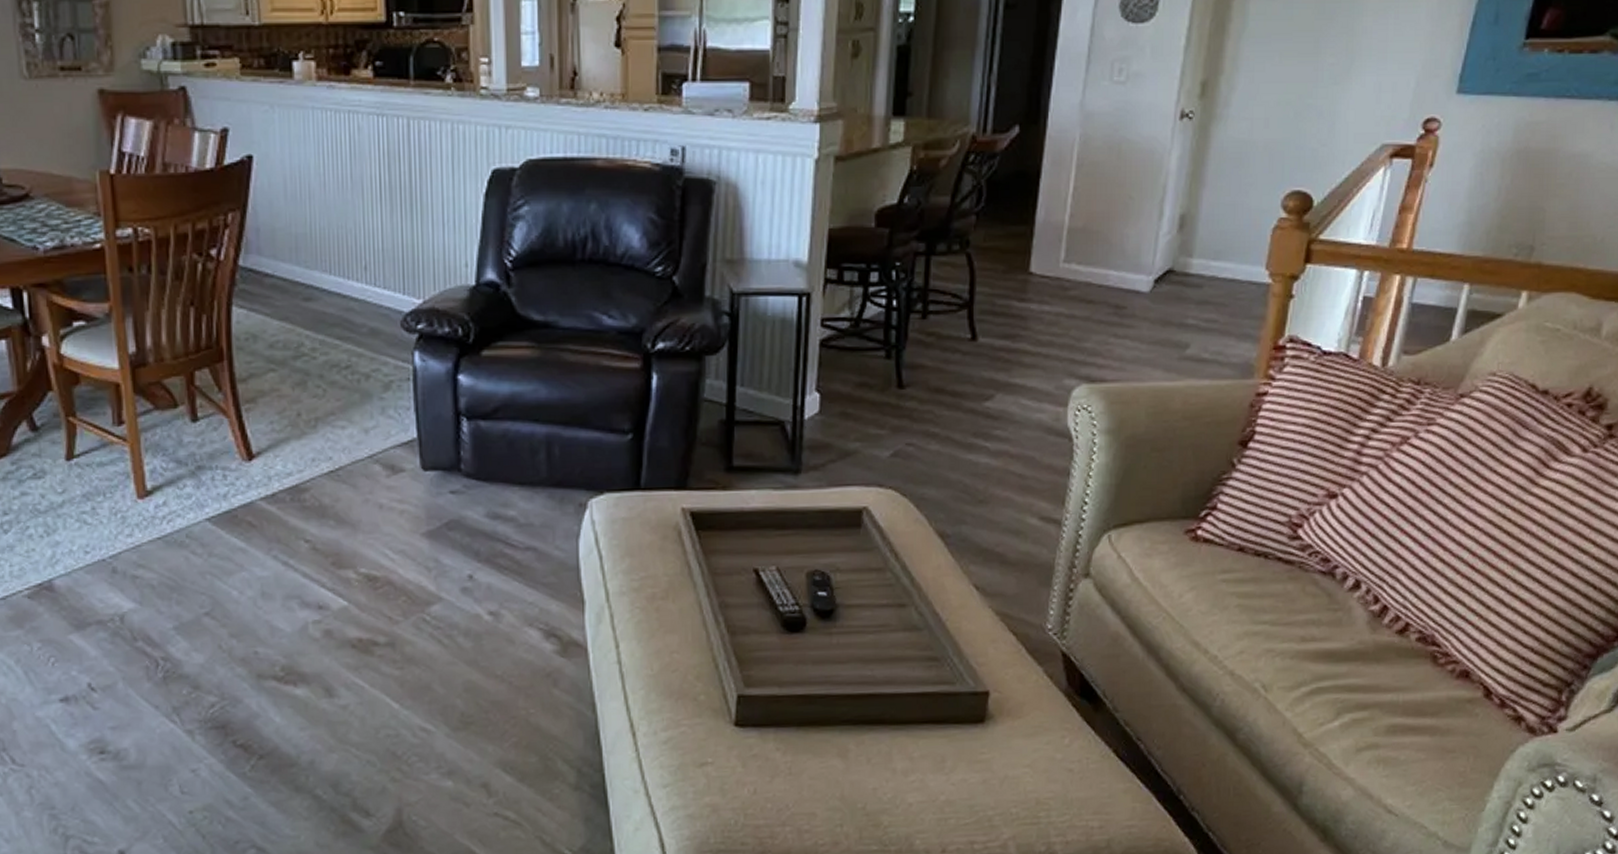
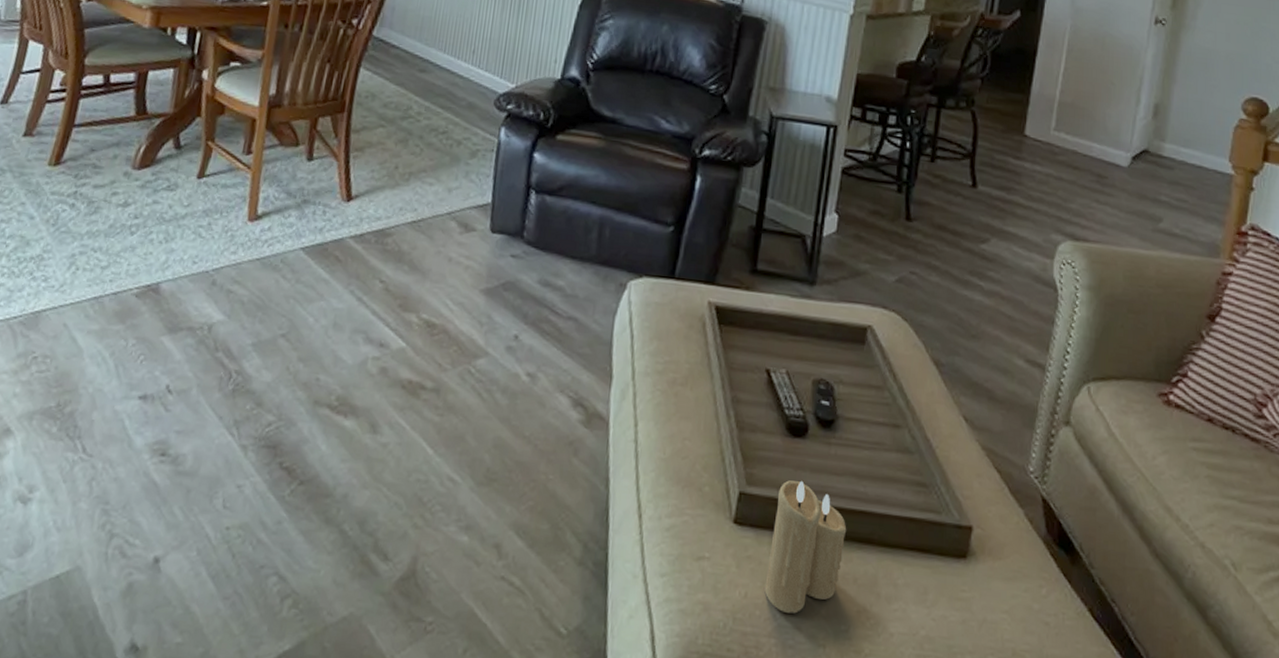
candle: none [774,674,856,801] -> present [764,480,847,614]

